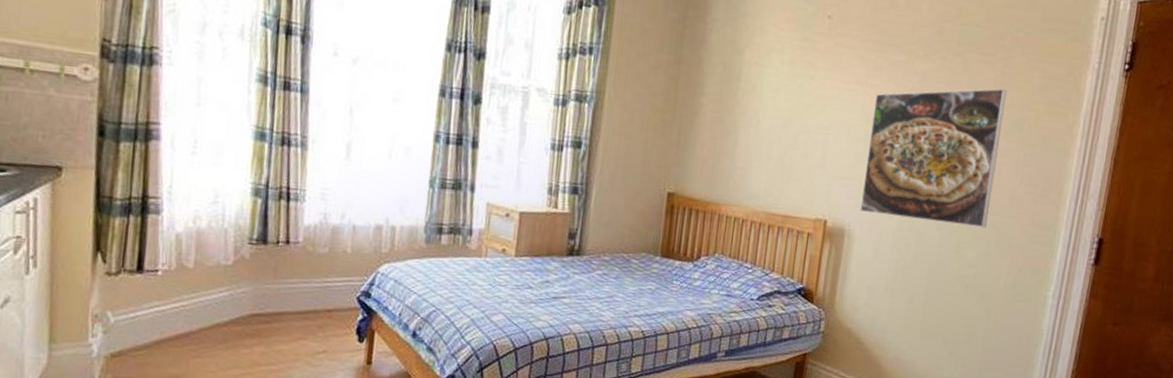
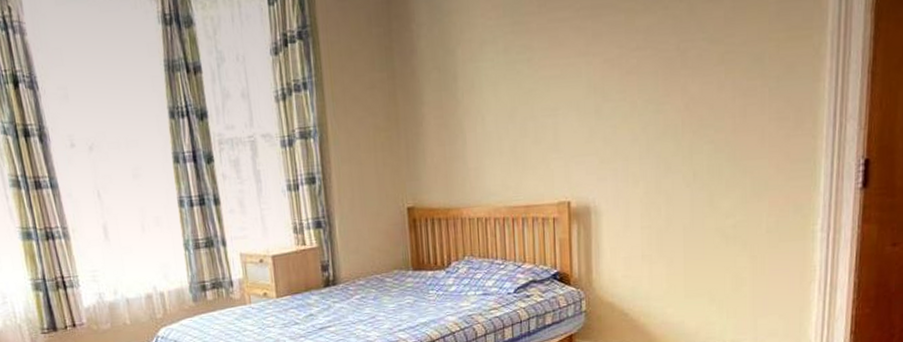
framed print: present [860,88,1007,228] -> none [599,24,741,186]

